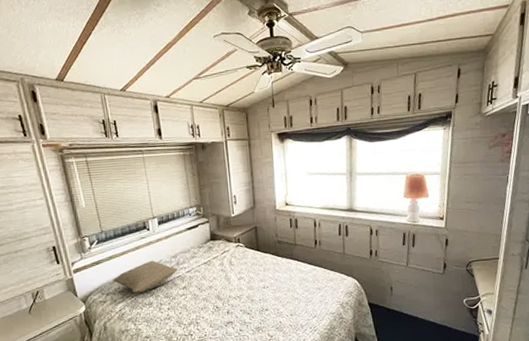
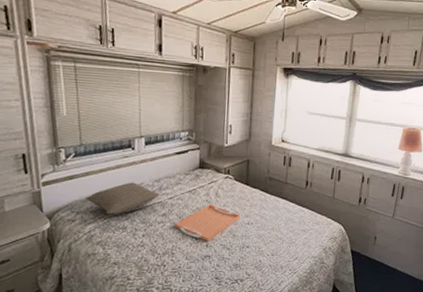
serving tray: none [196,273,256,309] -> present [175,204,241,242]

